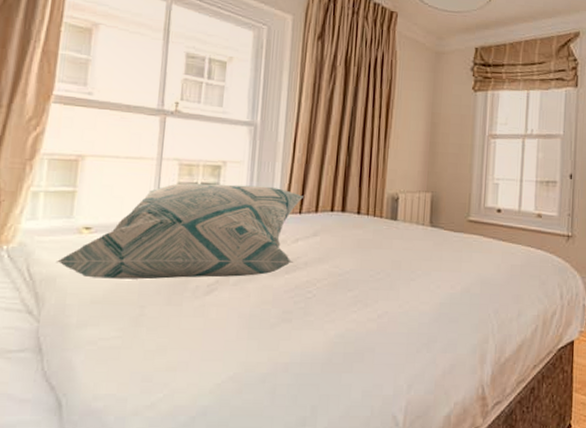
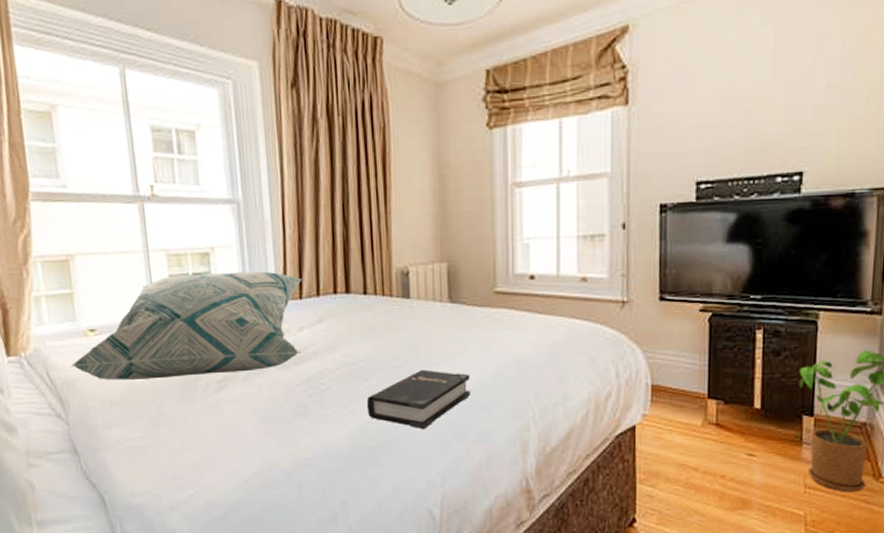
hardback book: none [347,283,442,339] -> present [366,369,470,430]

